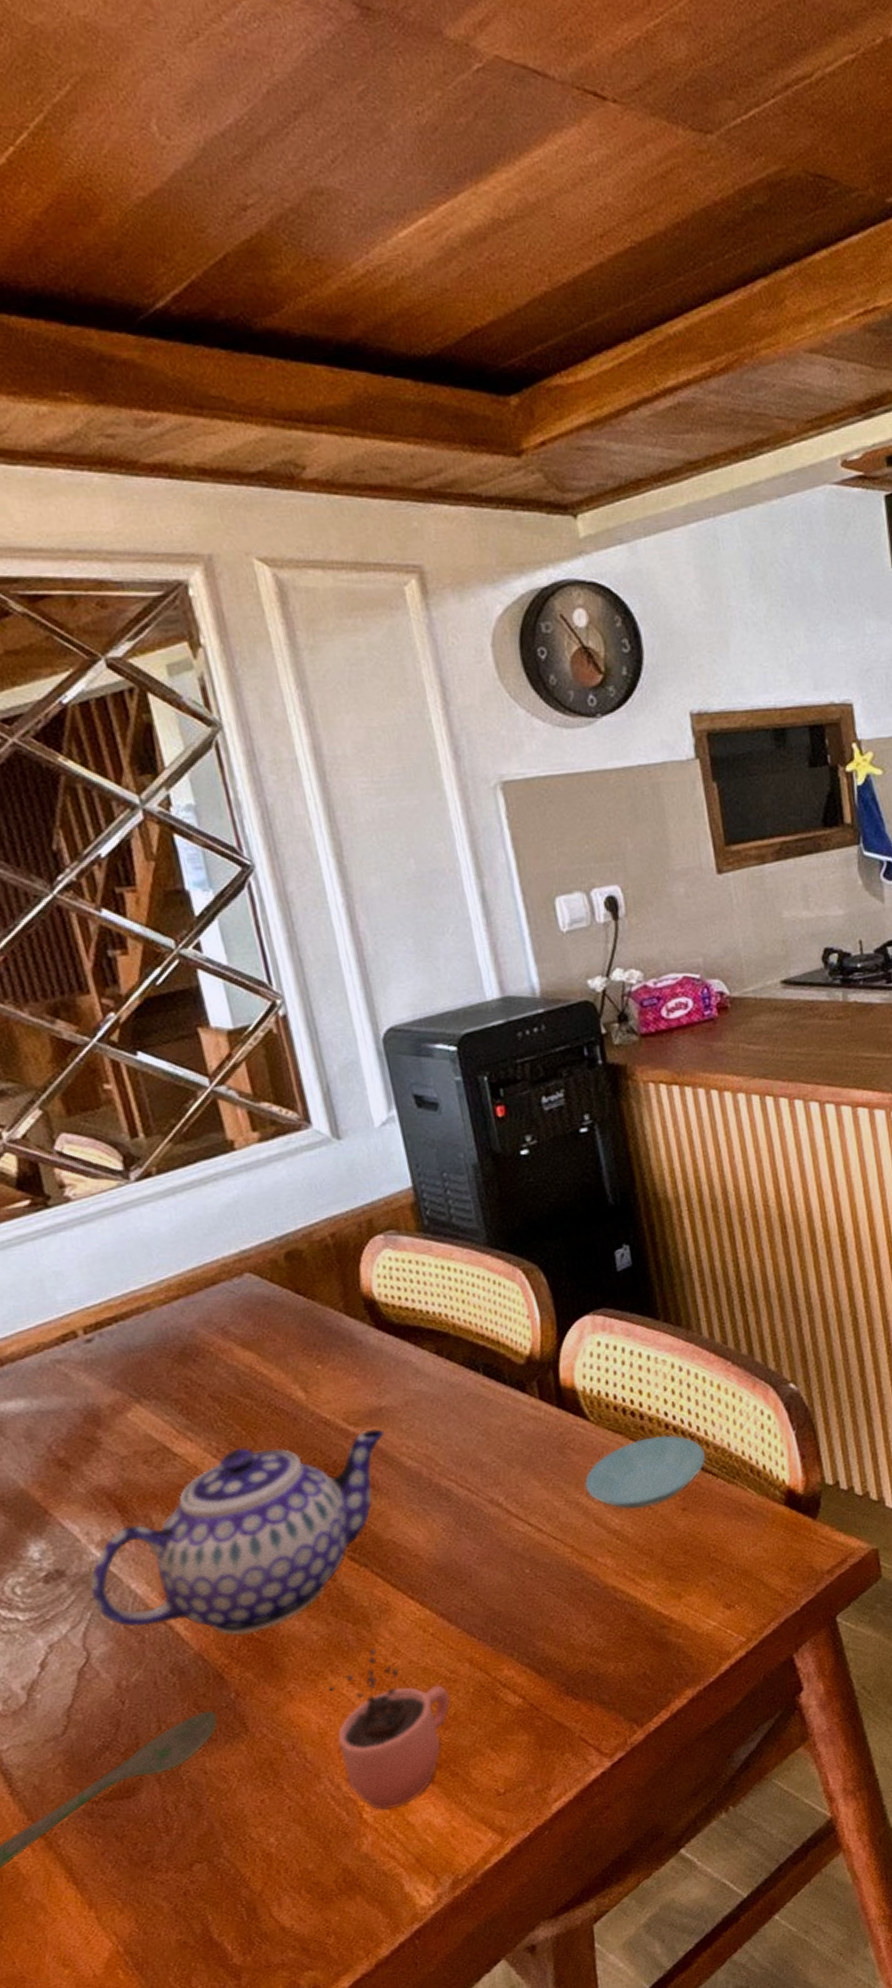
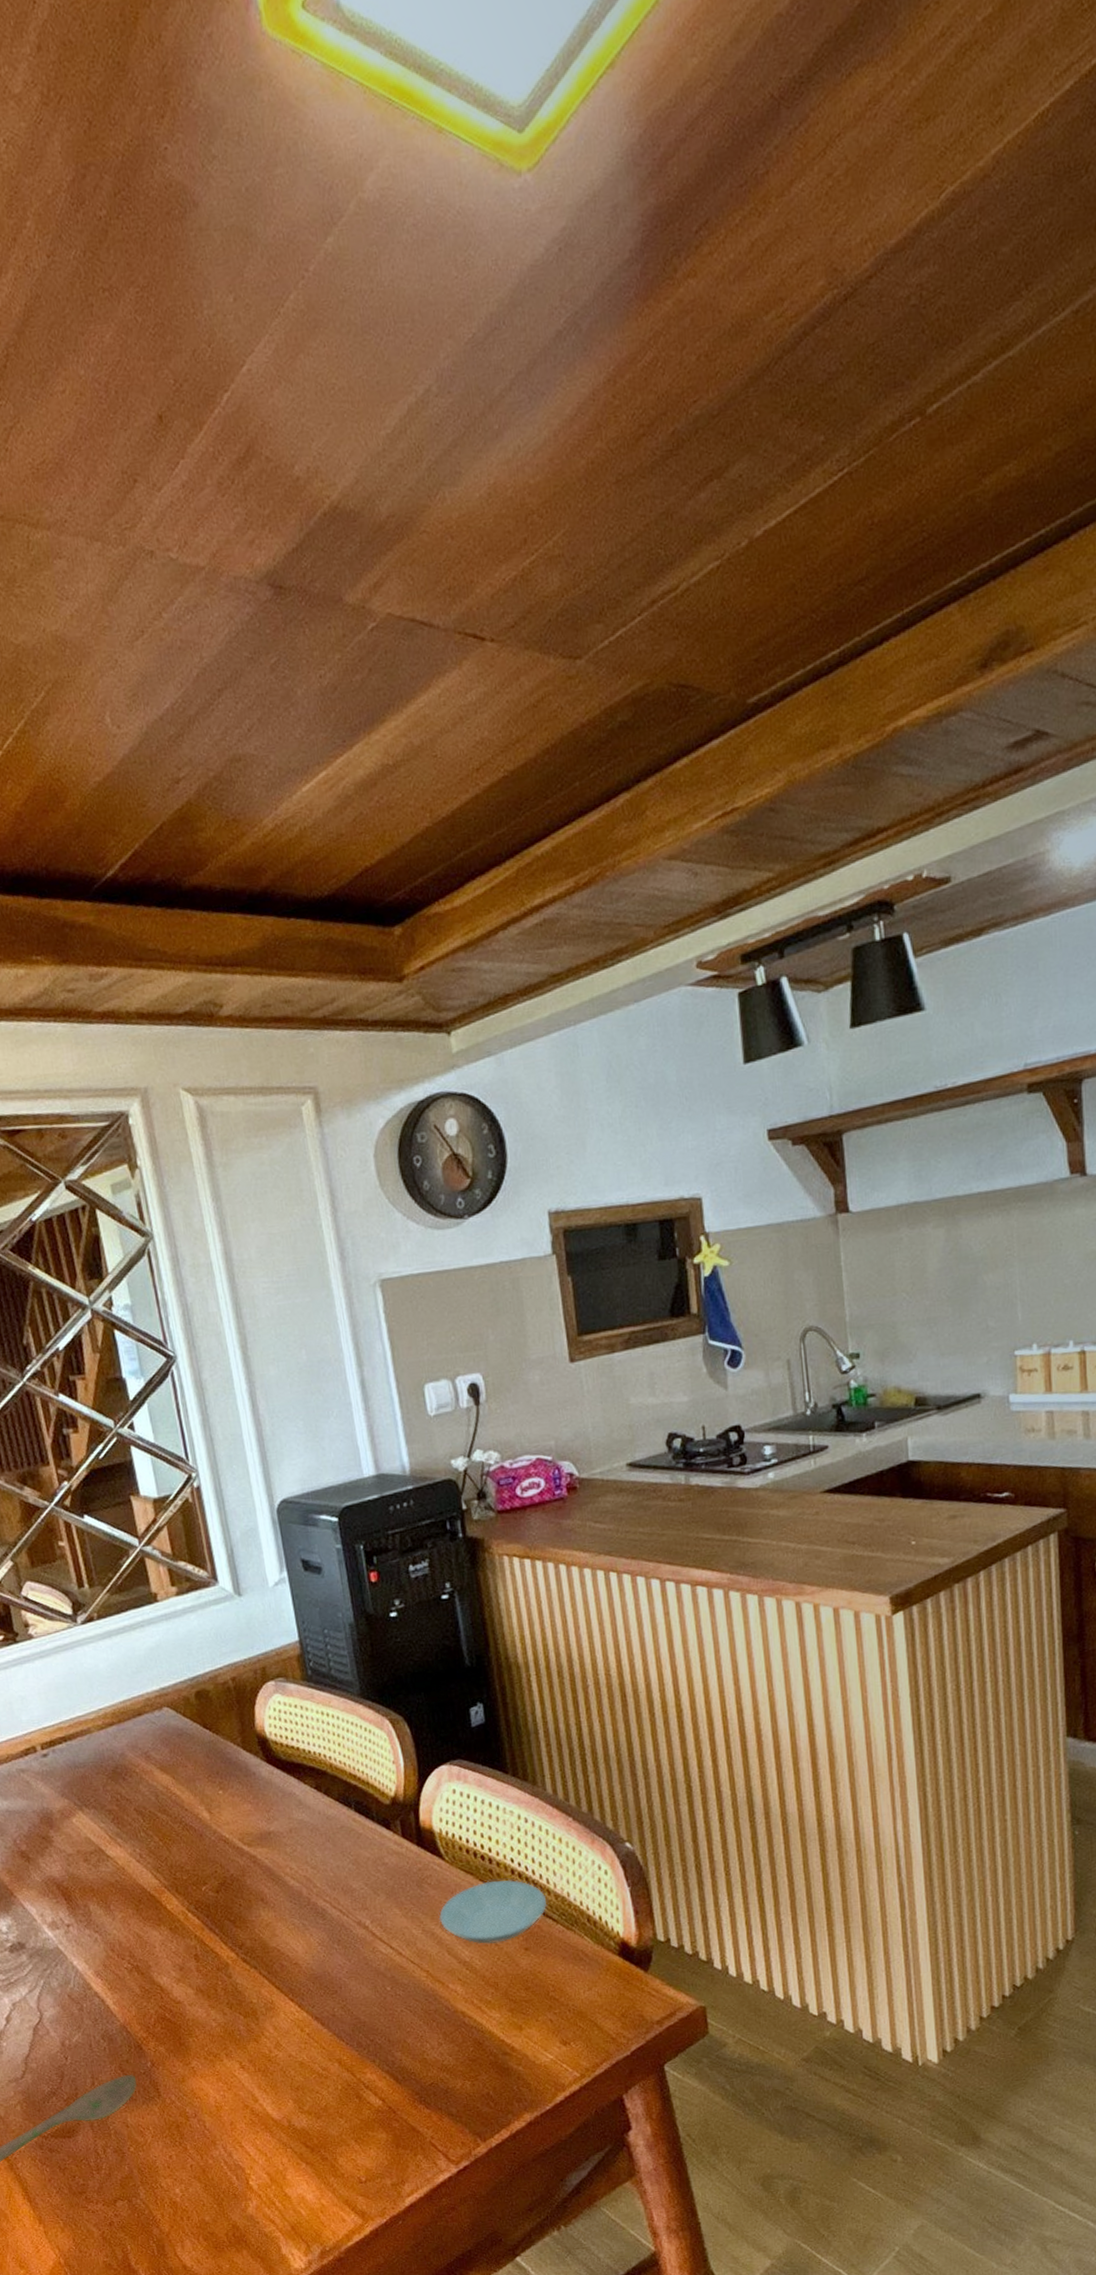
teapot: present [89,1429,386,1635] -> none [43,1850,273,2015]
cocoa: present [328,1647,451,1810] -> none [223,2039,323,2180]

